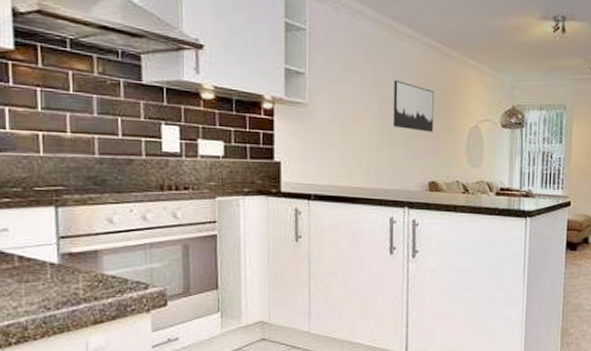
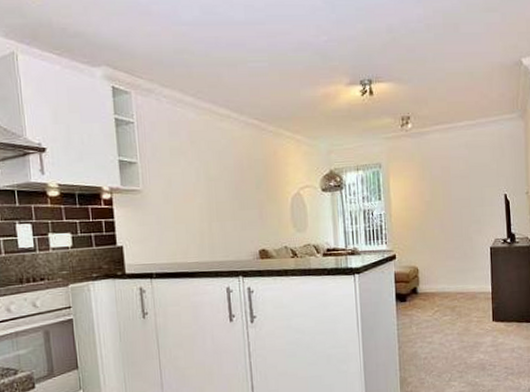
wall art: present [392,80,434,132] -> none [217,159,259,204]

